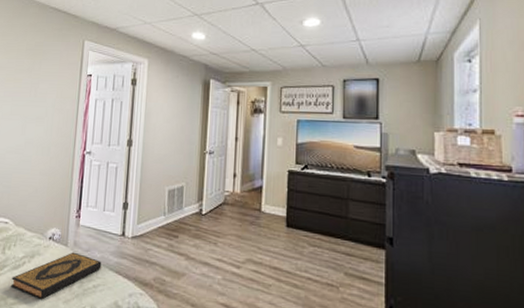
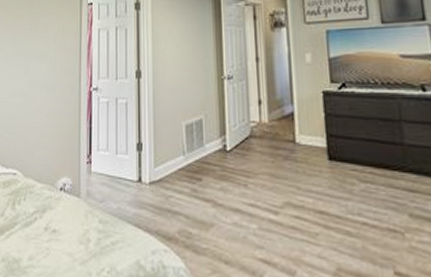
hardback book: present [11,252,102,300] -> none [23,203,119,262]

